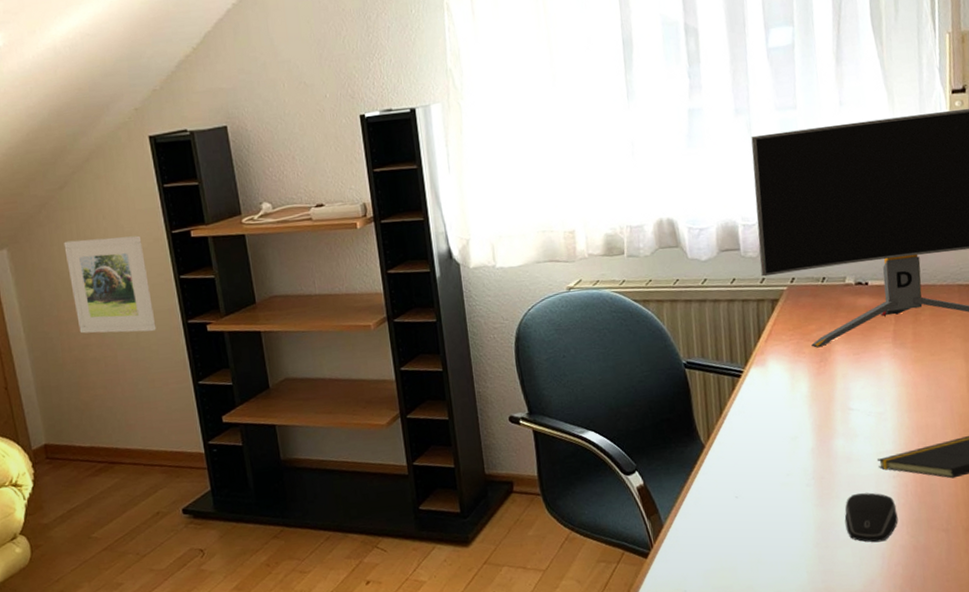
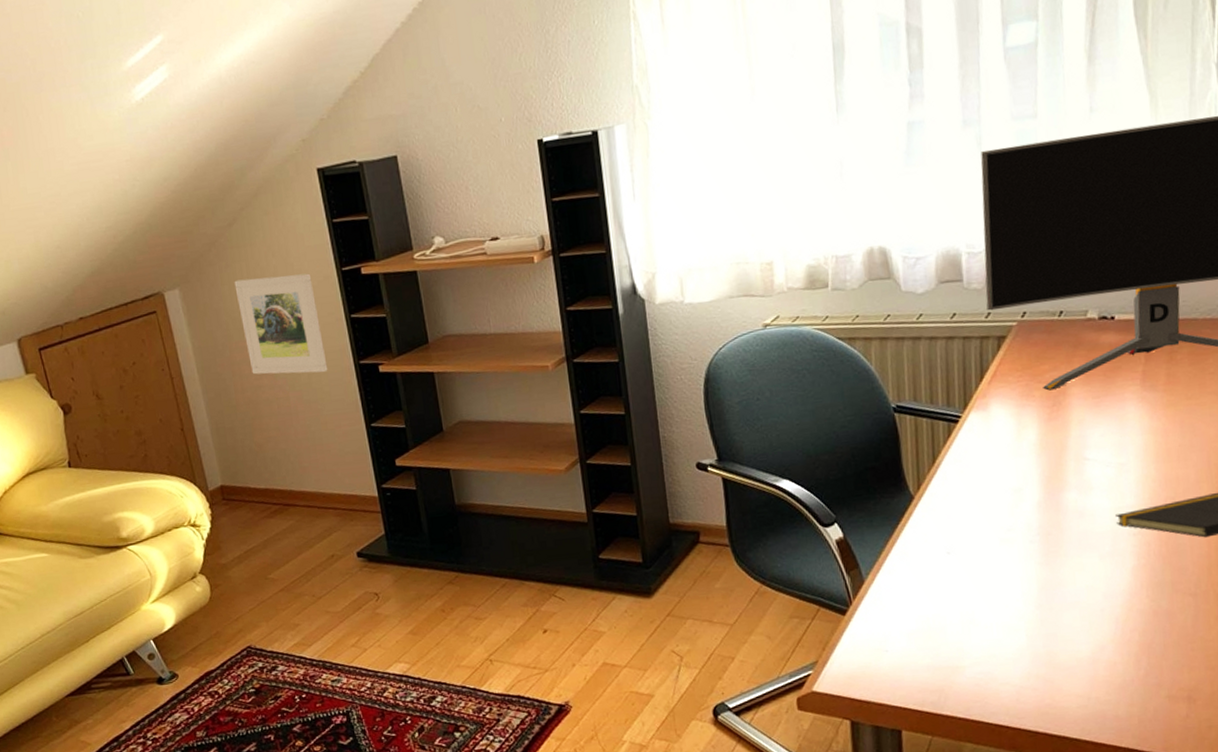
computer mouse: present [844,492,898,543] -> none [1073,551,1137,606]

